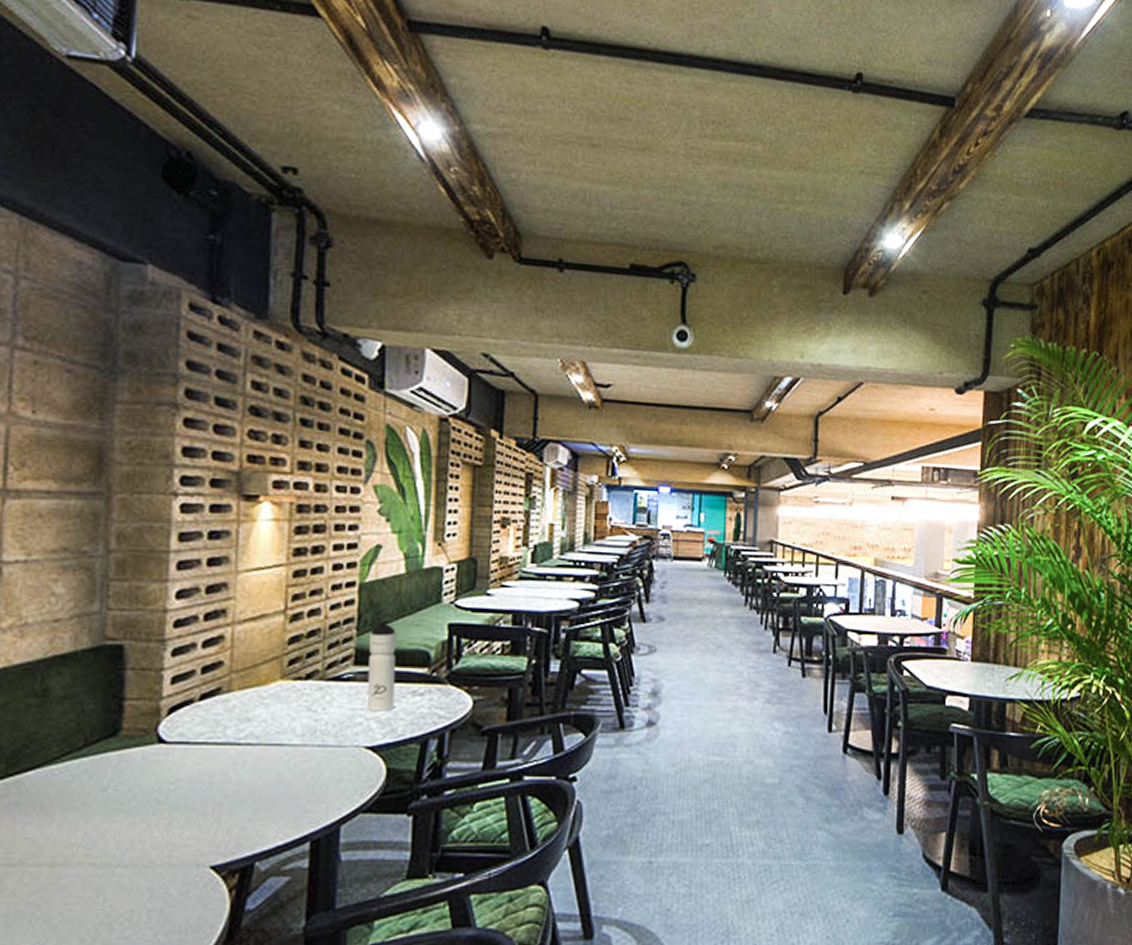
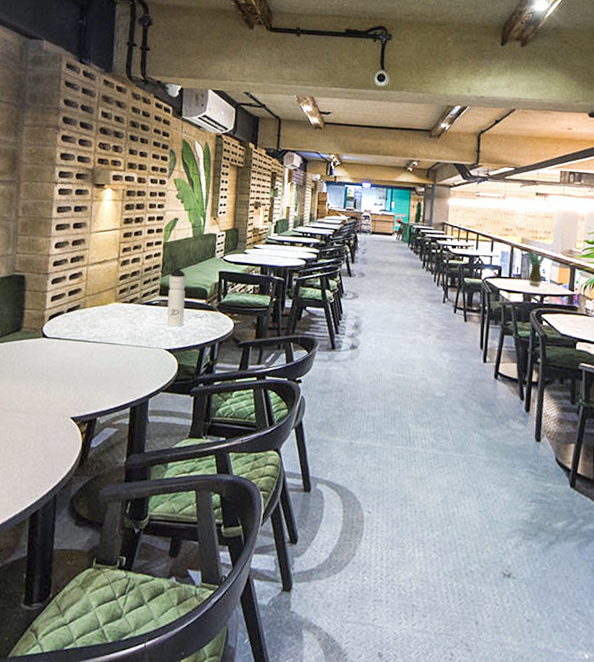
vase: none [881,574,905,625] -> present [527,250,546,287]

